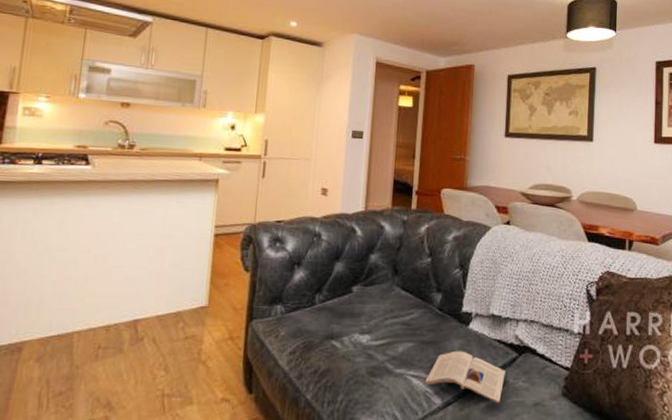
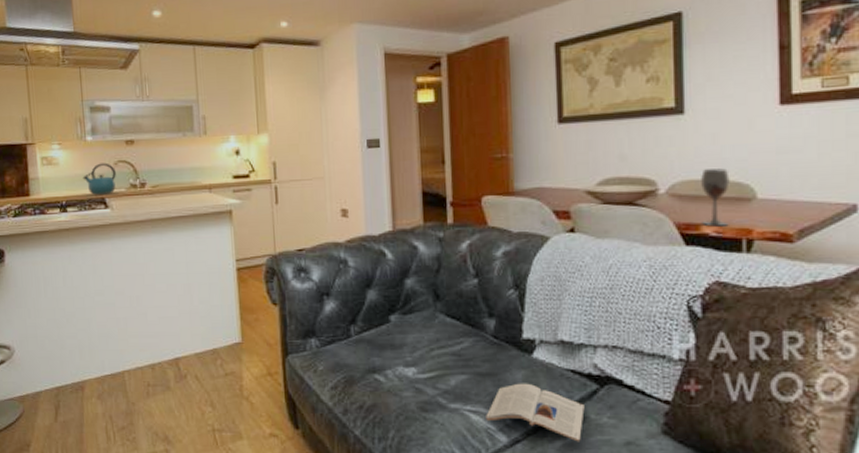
kettle: none [67,120,105,152] -> present [83,162,116,196]
wine glass: none [600,184,620,229] -> present [699,168,730,227]

